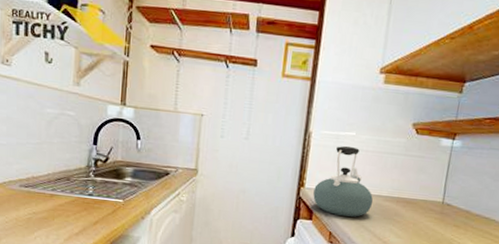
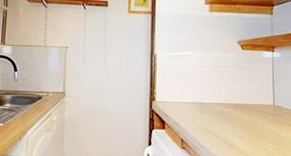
kettle: present [313,145,373,217] -> none [164,63,215,125]

